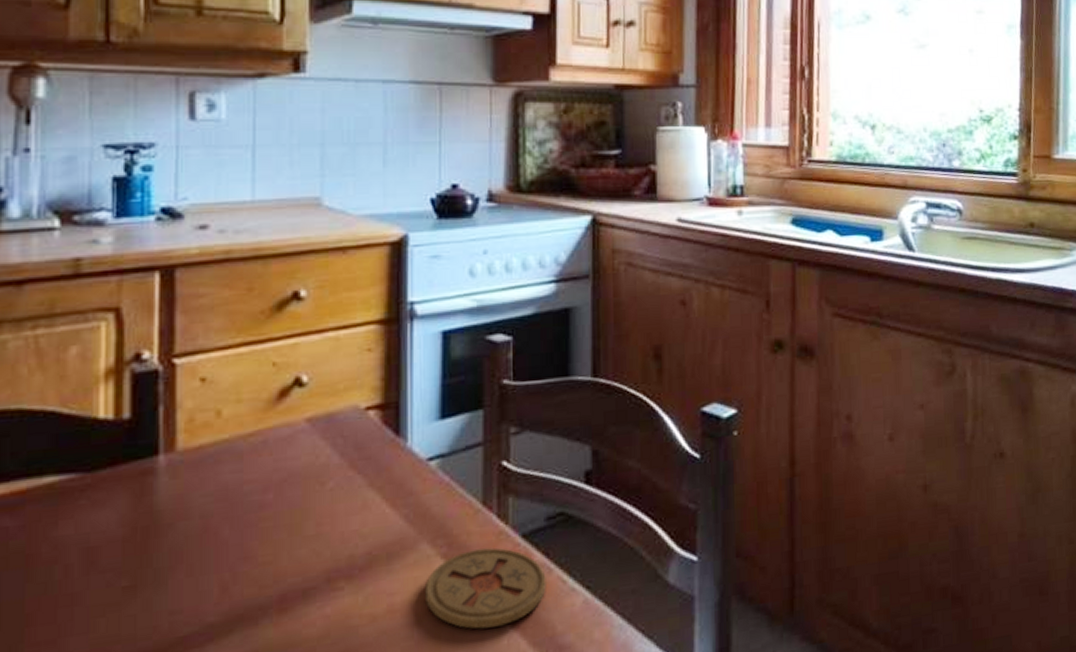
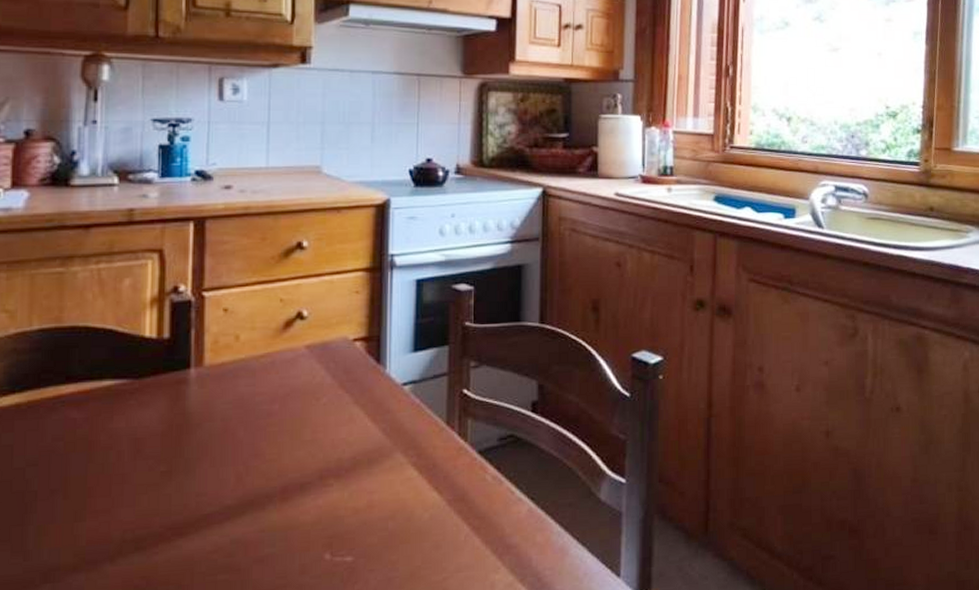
coaster: present [425,547,546,629] -> none [398,460,498,526]

